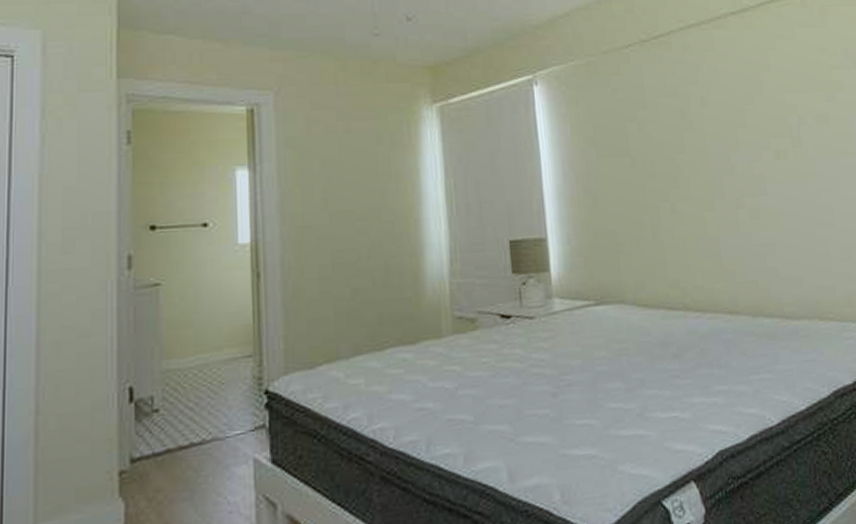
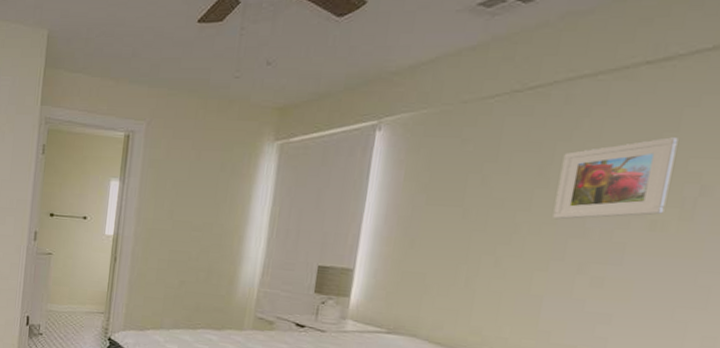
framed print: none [696,76,781,159] -> present [553,137,678,220]

